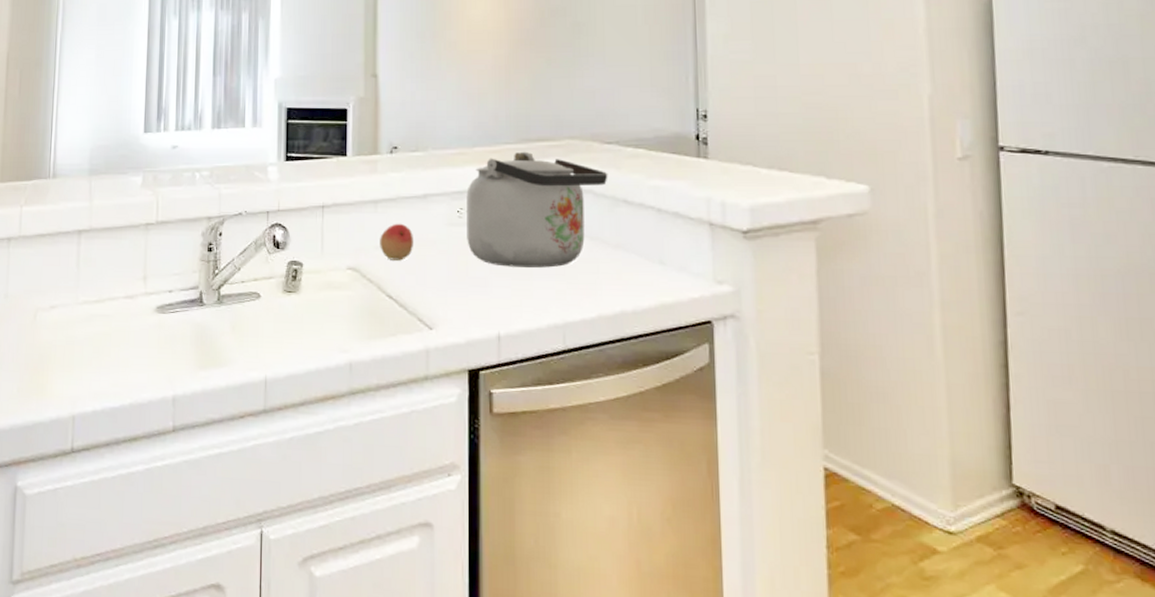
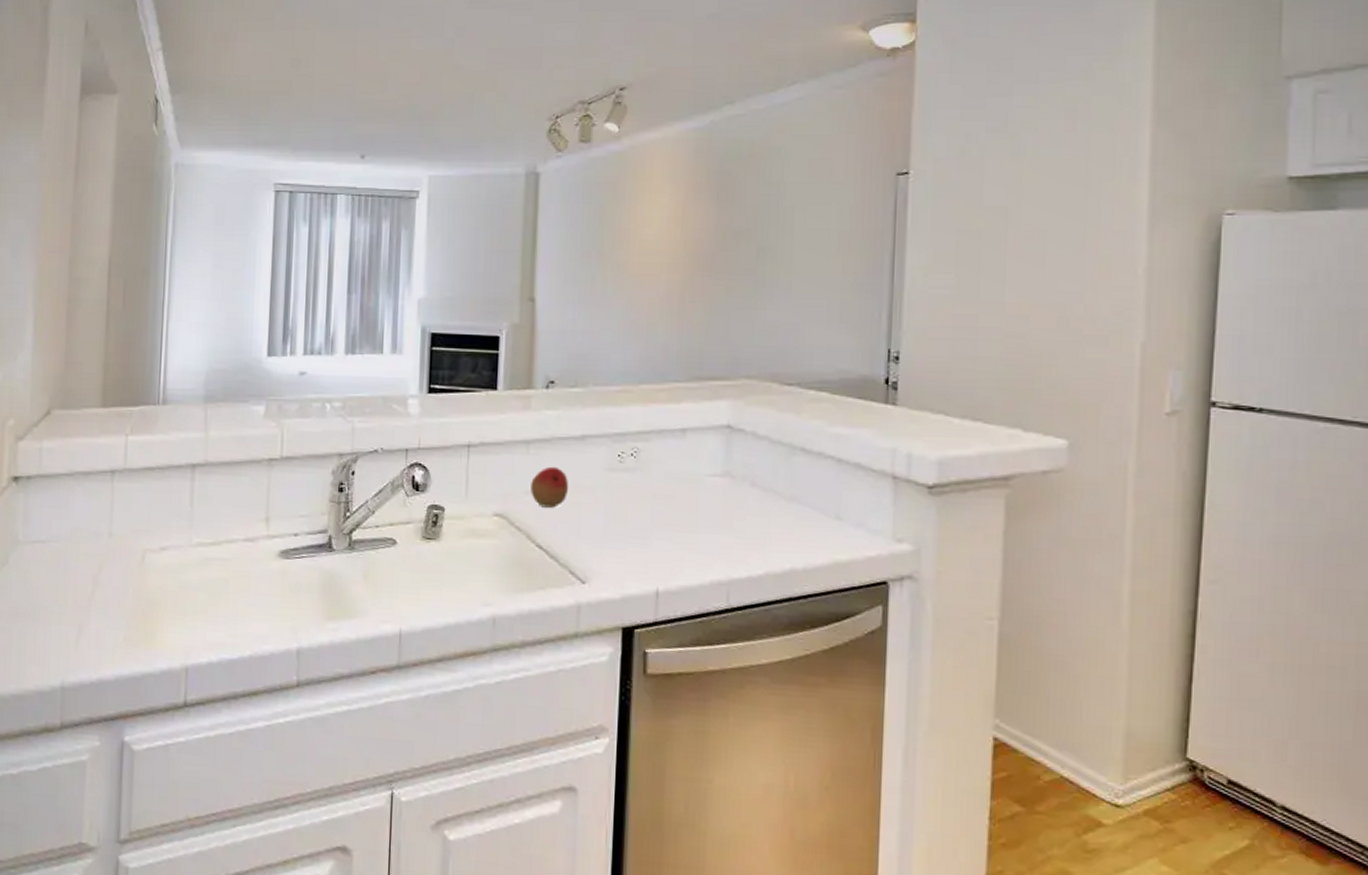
kettle: present [466,151,608,268] -> none [627,390,786,520]

